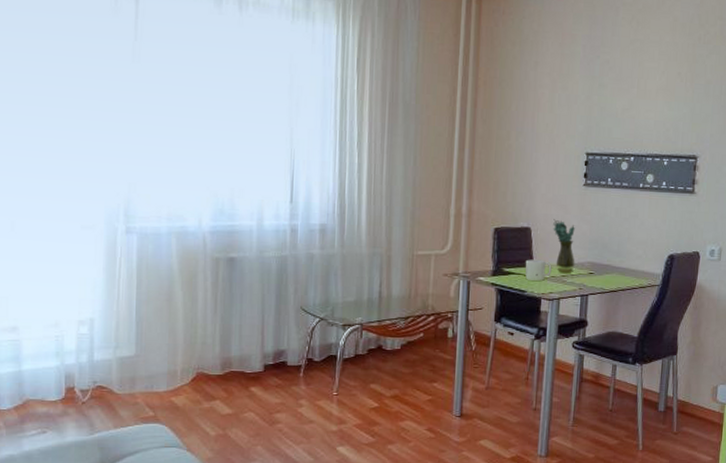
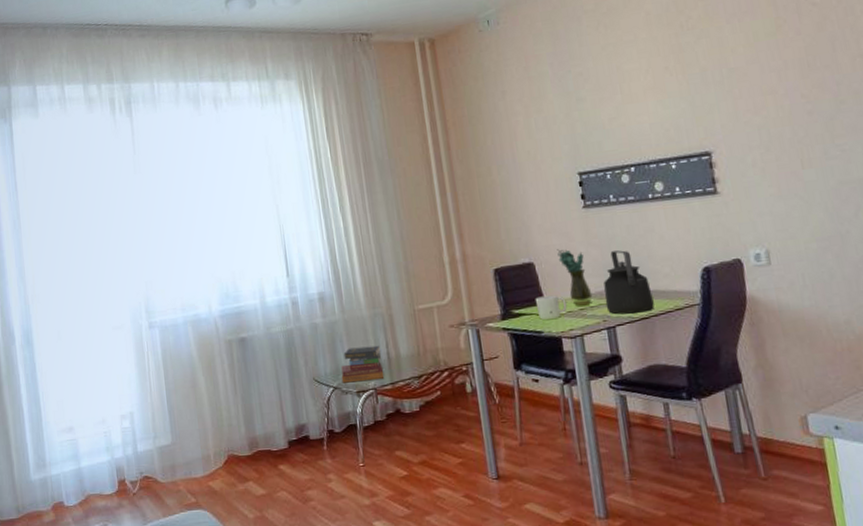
books: none [329,282,374,316] -> present [341,345,384,383]
kettle: none [584,229,624,286] -> present [603,250,655,315]

